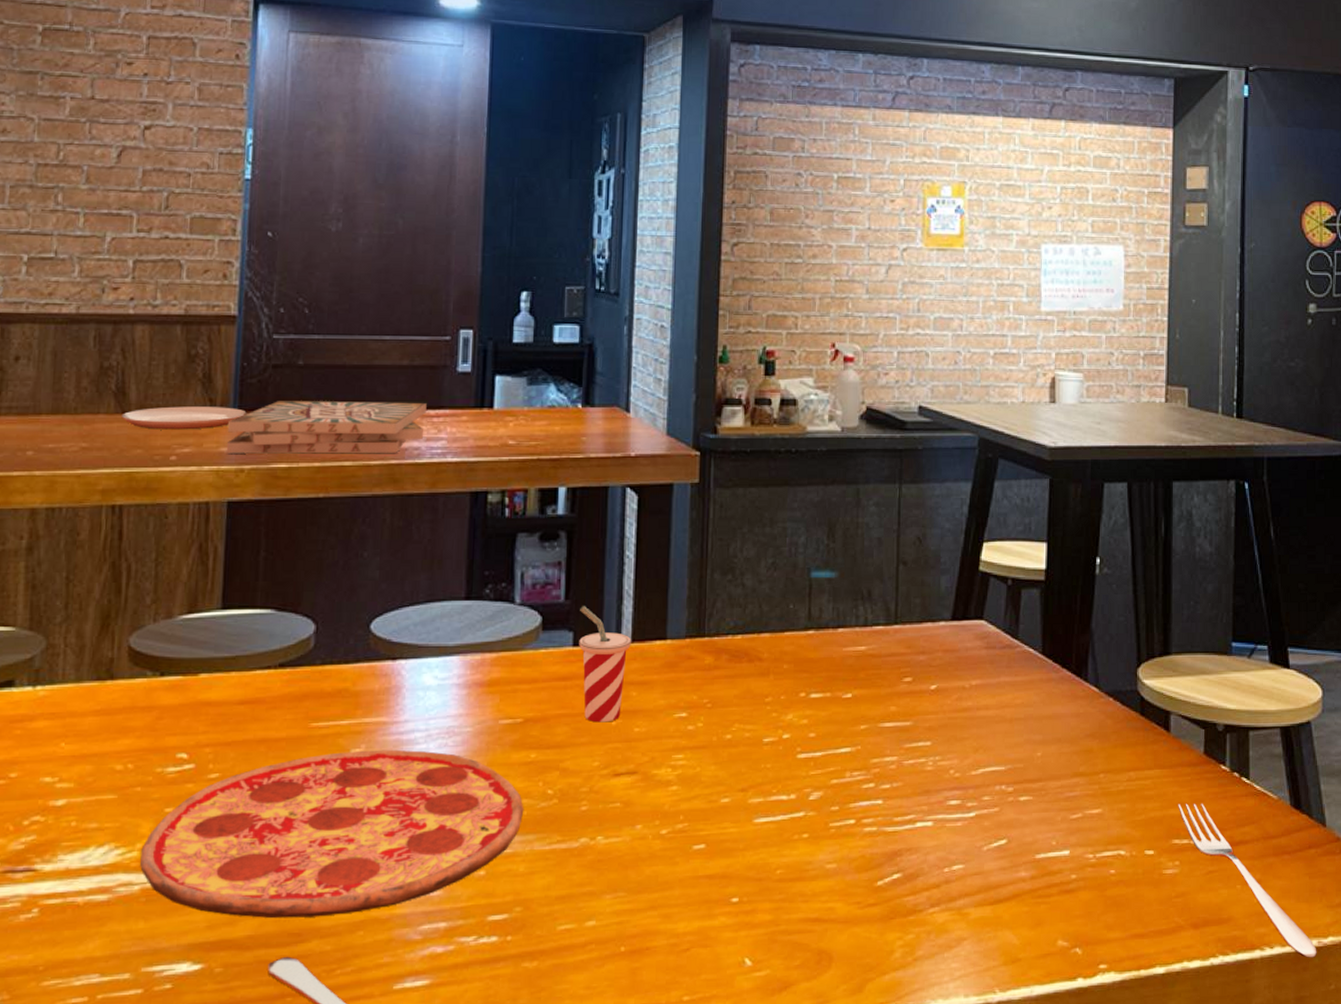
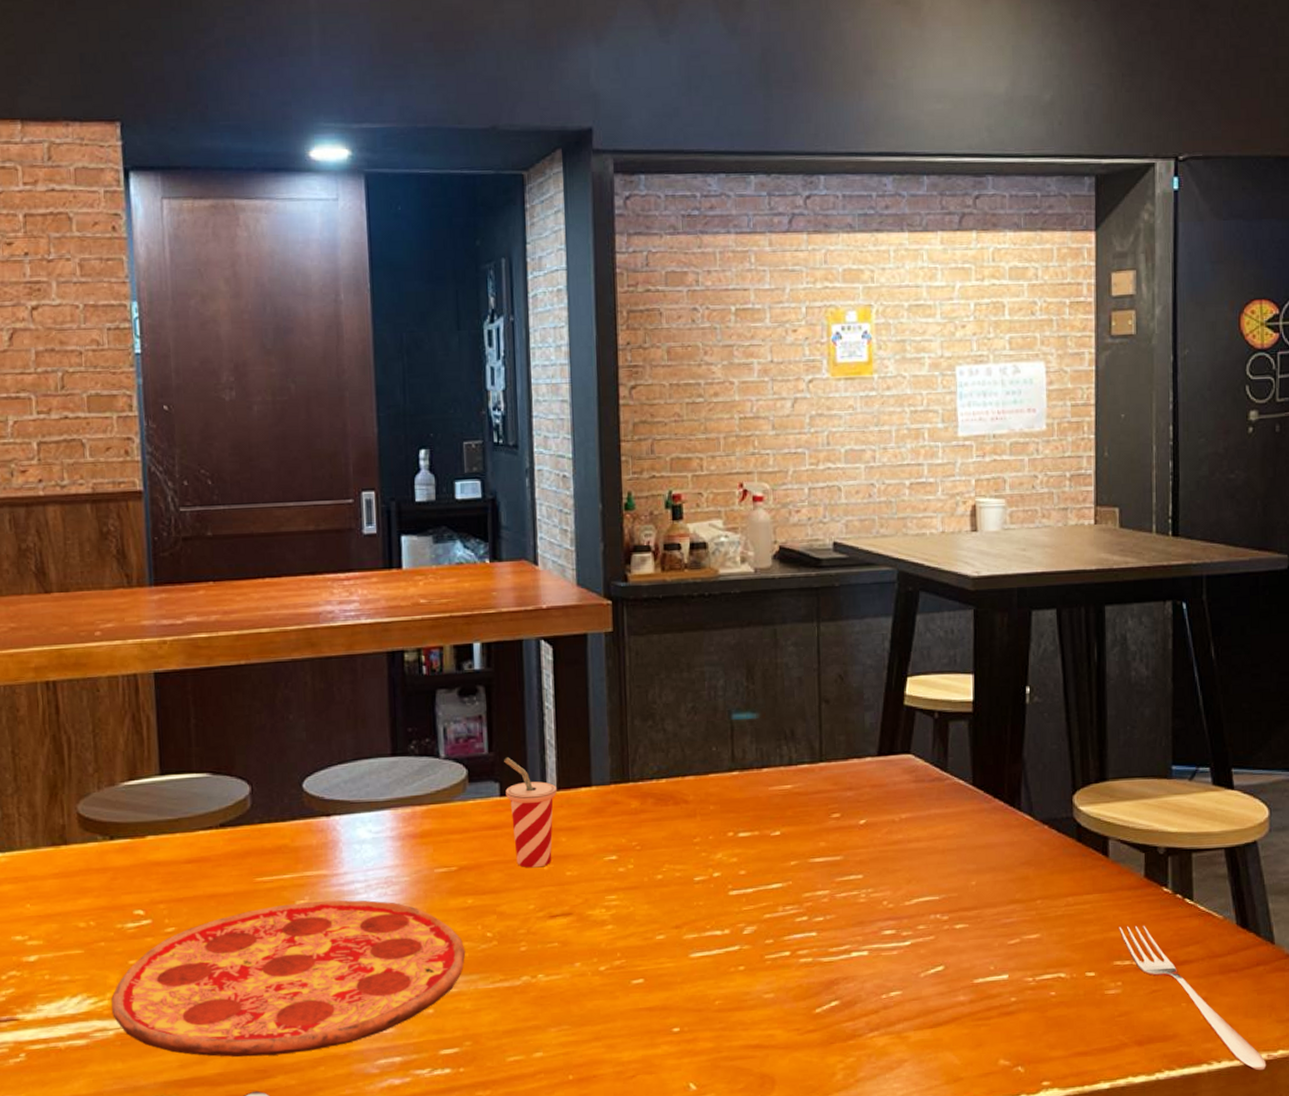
plate: present [121,406,247,430] -> none [44,581,163,607]
pizza box: present [226,401,427,454] -> none [145,566,337,626]

